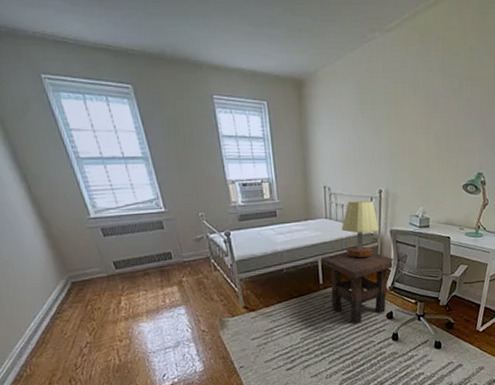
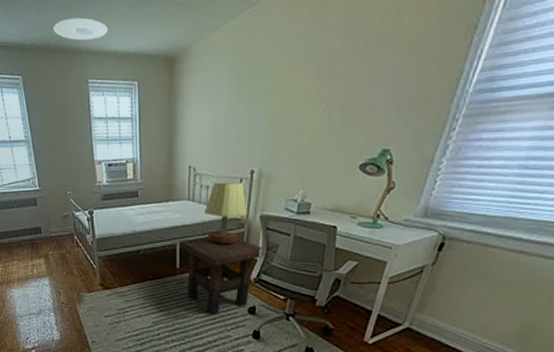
ceiling light: none [166,29,231,53] -> present [53,17,108,41]

